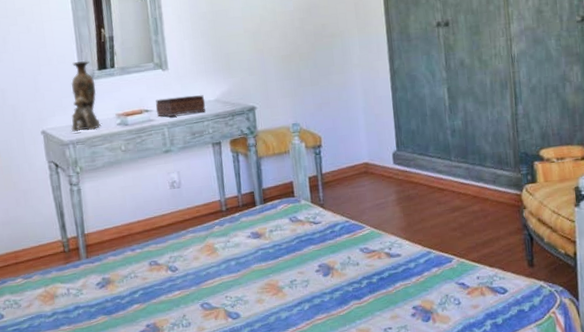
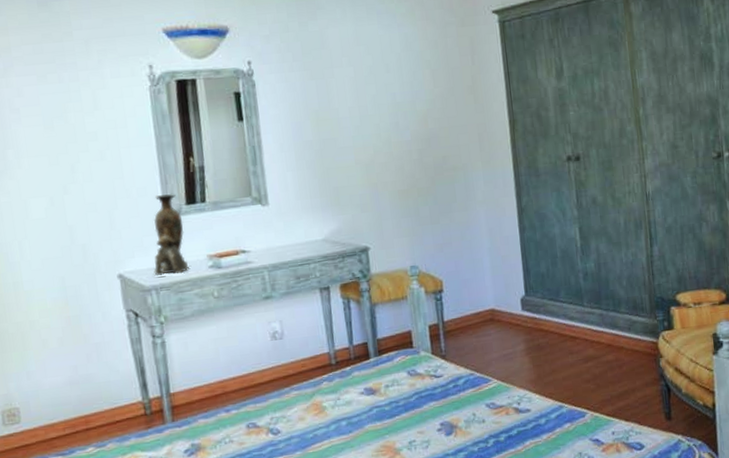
tissue box: present [155,95,206,117] -> none [254,234,312,259]

